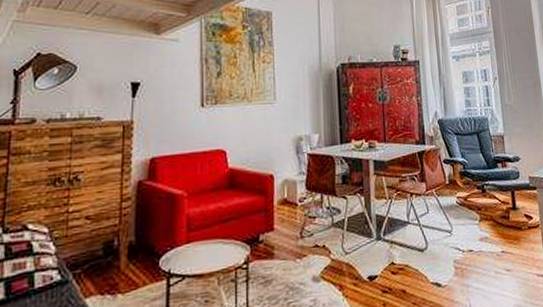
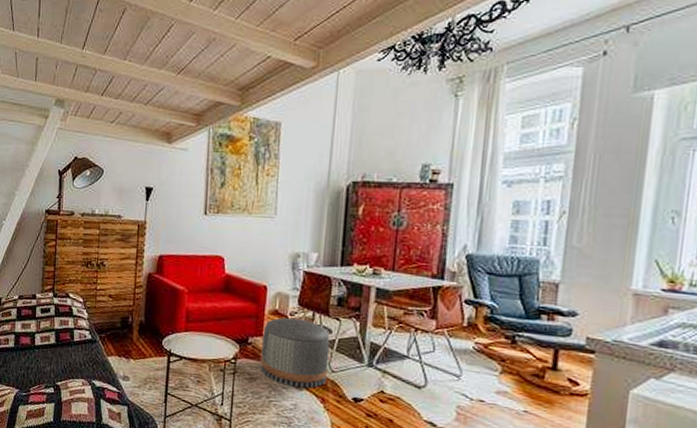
pouf: none [274,203,342,281] -> present [260,317,330,388]

